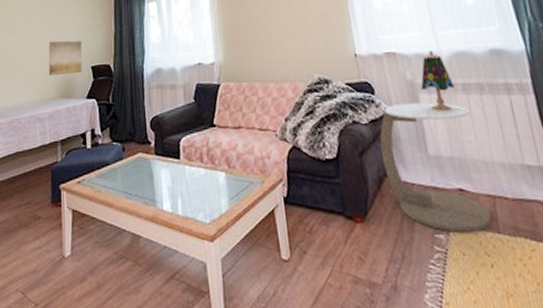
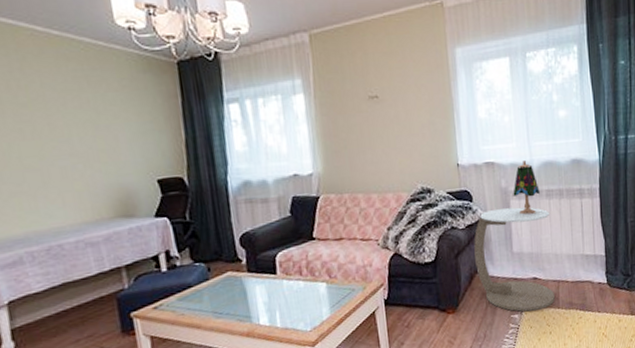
wall art: present [48,40,82,77] -> none [91,148,146,193]

